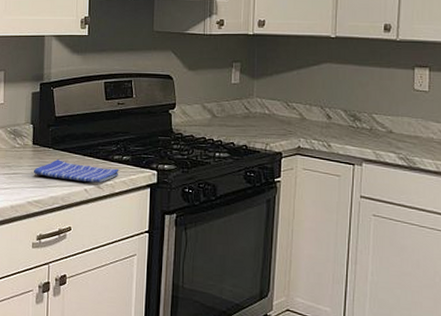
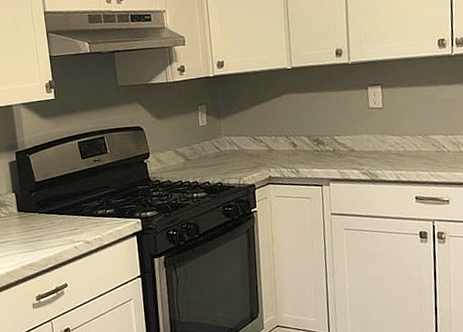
dish towel: present [33,160,119,183] -> none [22,222,105,241]

